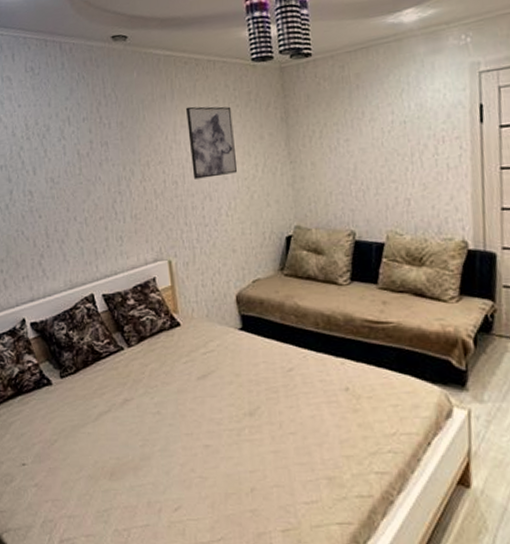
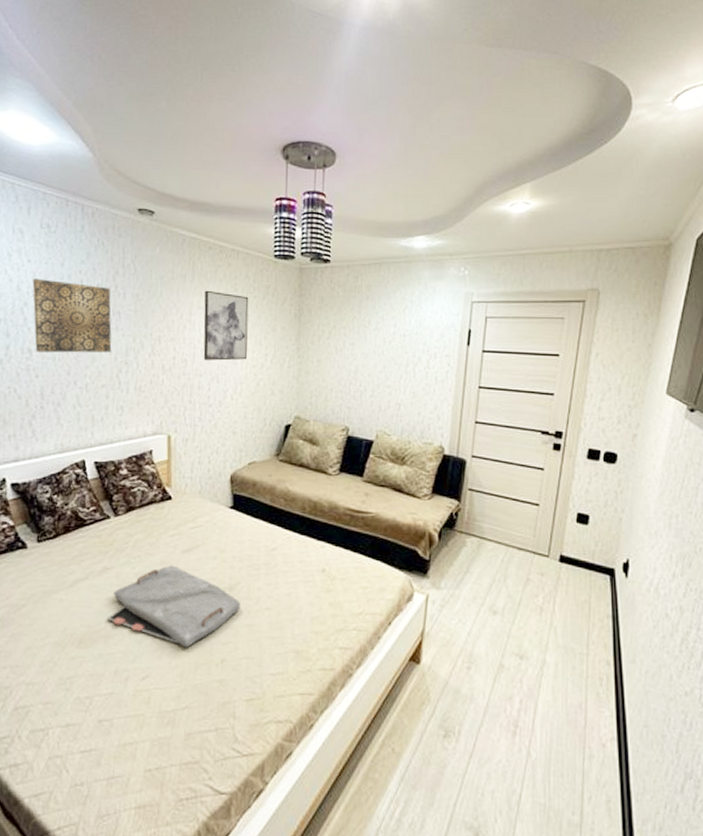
wall art: none [25,120,105,193] -> present [32,279,112,353]
serving tray: none [133,393,263,477] -> present [106,565,240,648]

